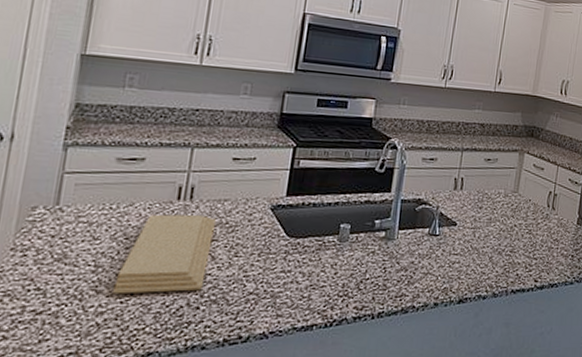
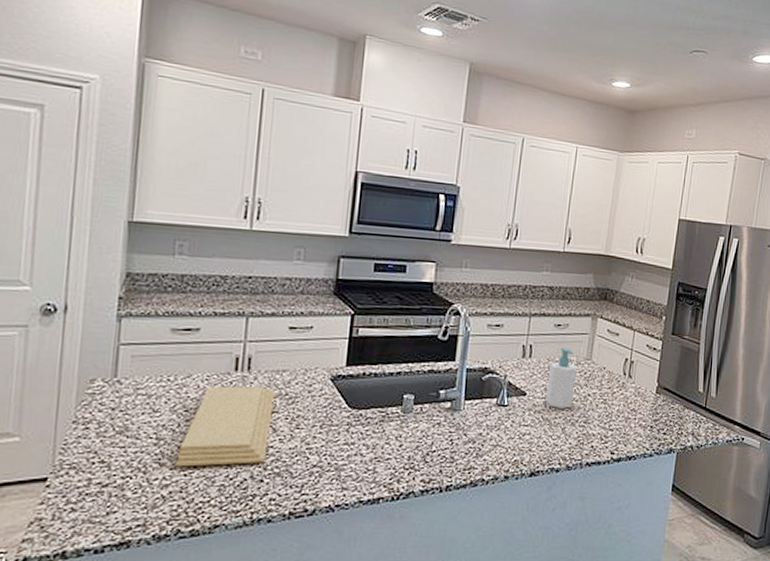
soap bottle: none [474,181,505,238] -> present [545,348,578,409]

